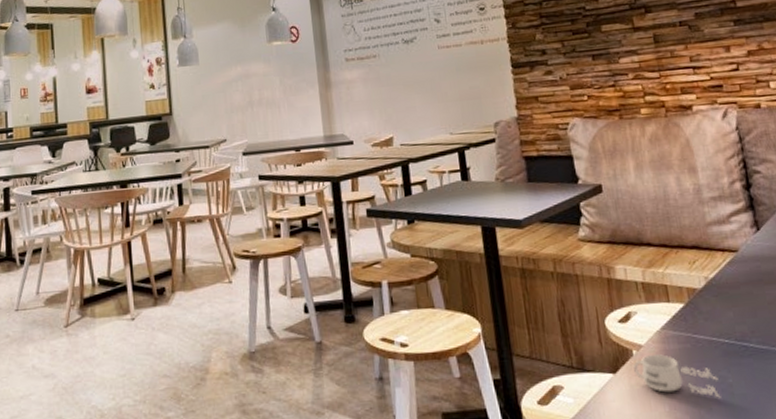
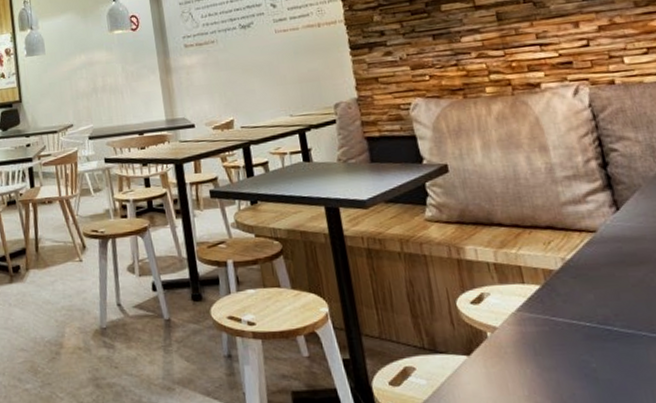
mug: present [633,353,721,398] -> none [488,335,585,383]

